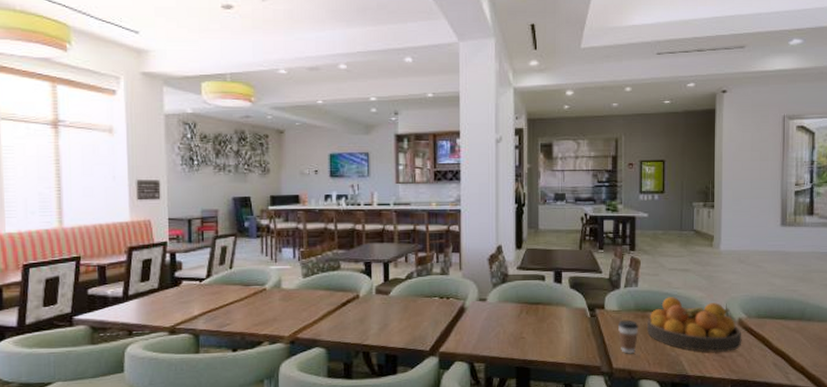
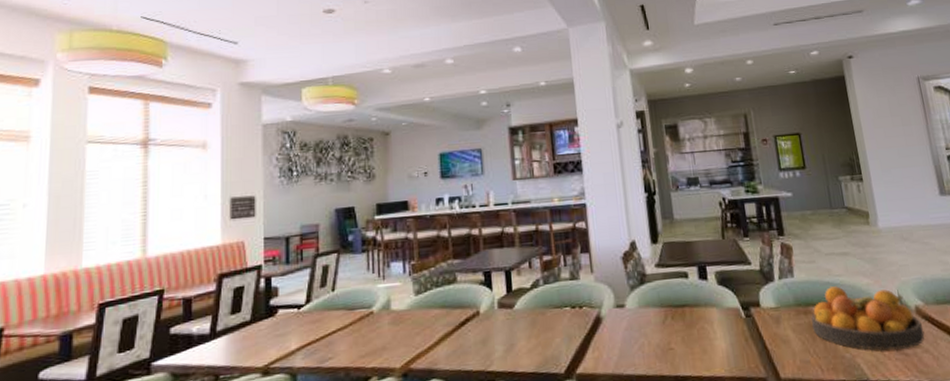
coffee cup: present [618,320,639,354] -> none [779,317,804,360]

